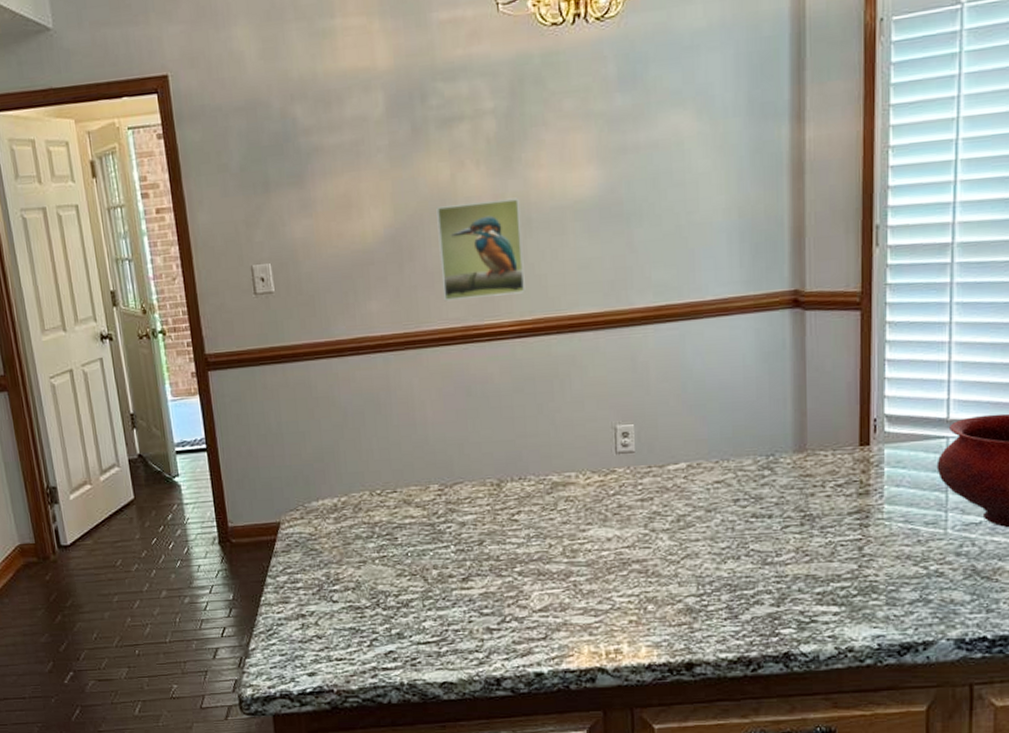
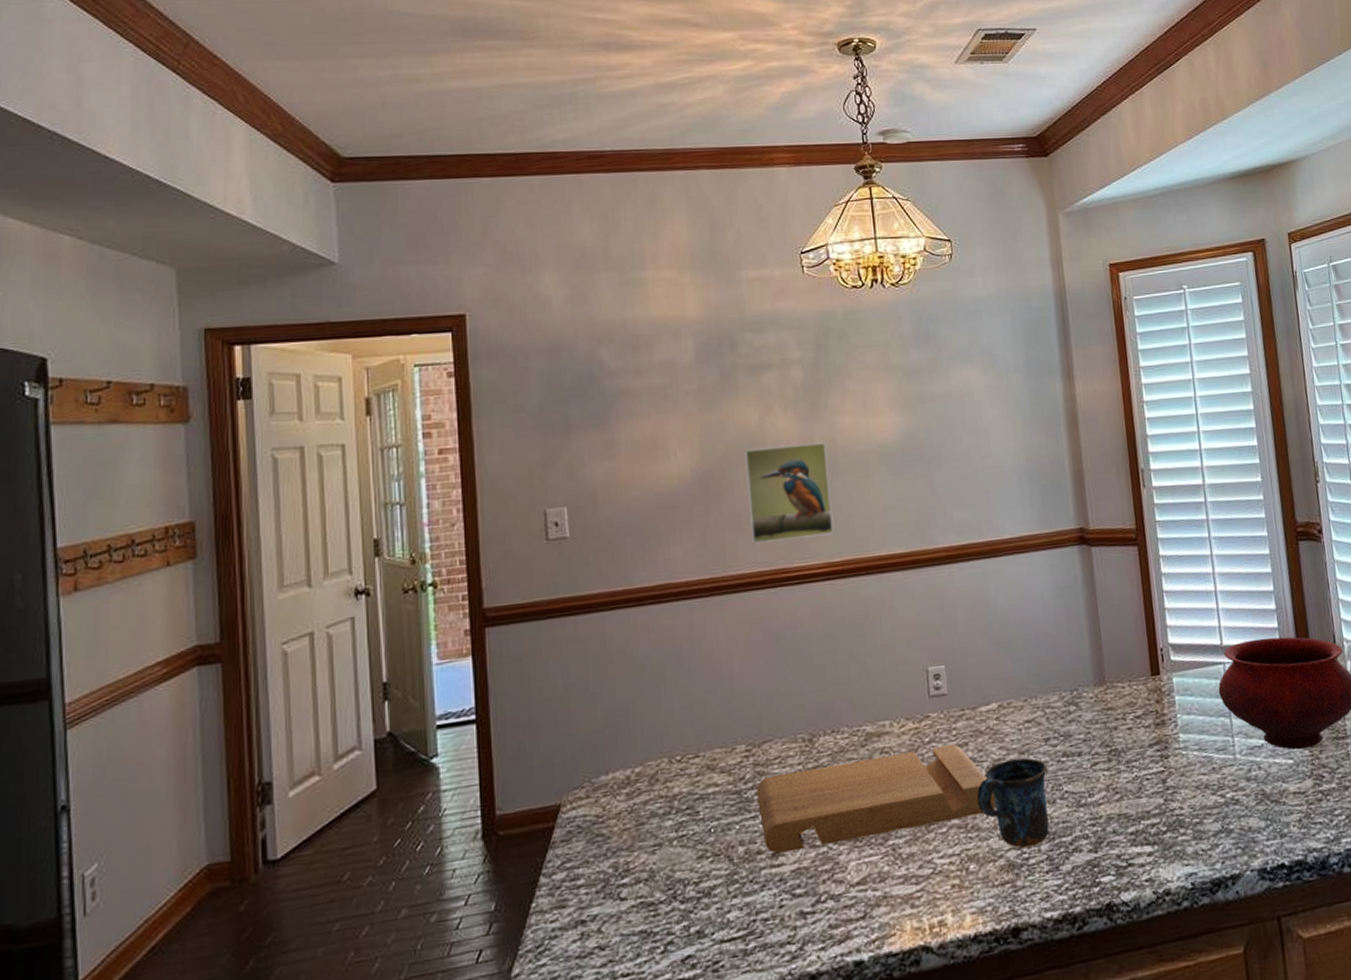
cutting board: none [448,498,679,579] -> present [756,744,997,854]
mug: none [659,516,734,596] -> present [976,758,1050,848]

